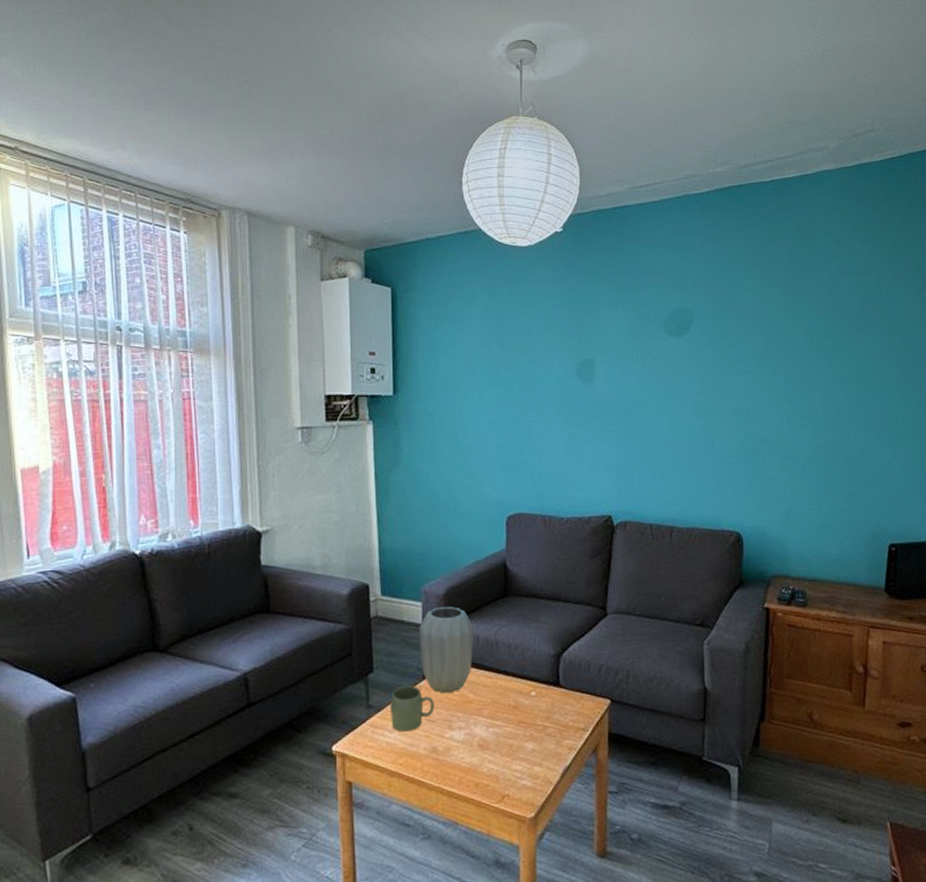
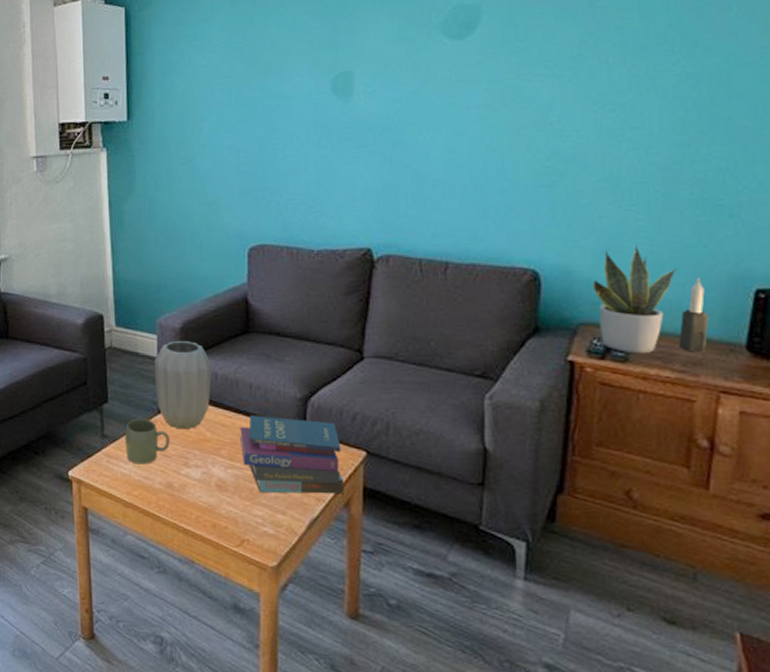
books: none [500,674,593,747] -> present [240,415,345,494]
potted plant: none [780,510,838,600] -> present [592,245,677,354]
candle: none [840,536,860,596] -> present [678,278,709,353]

